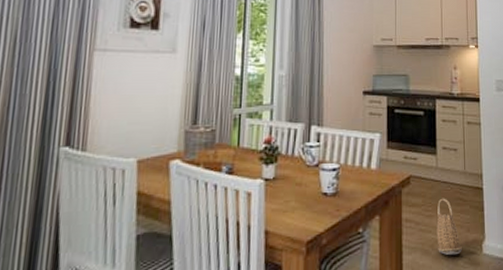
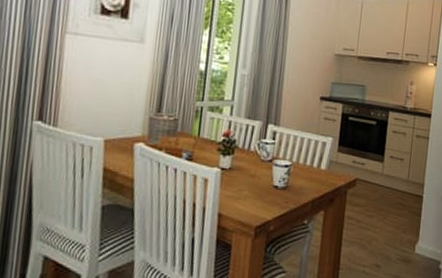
basket: present [436,198,462,256] -> none [374,201,397,252]

